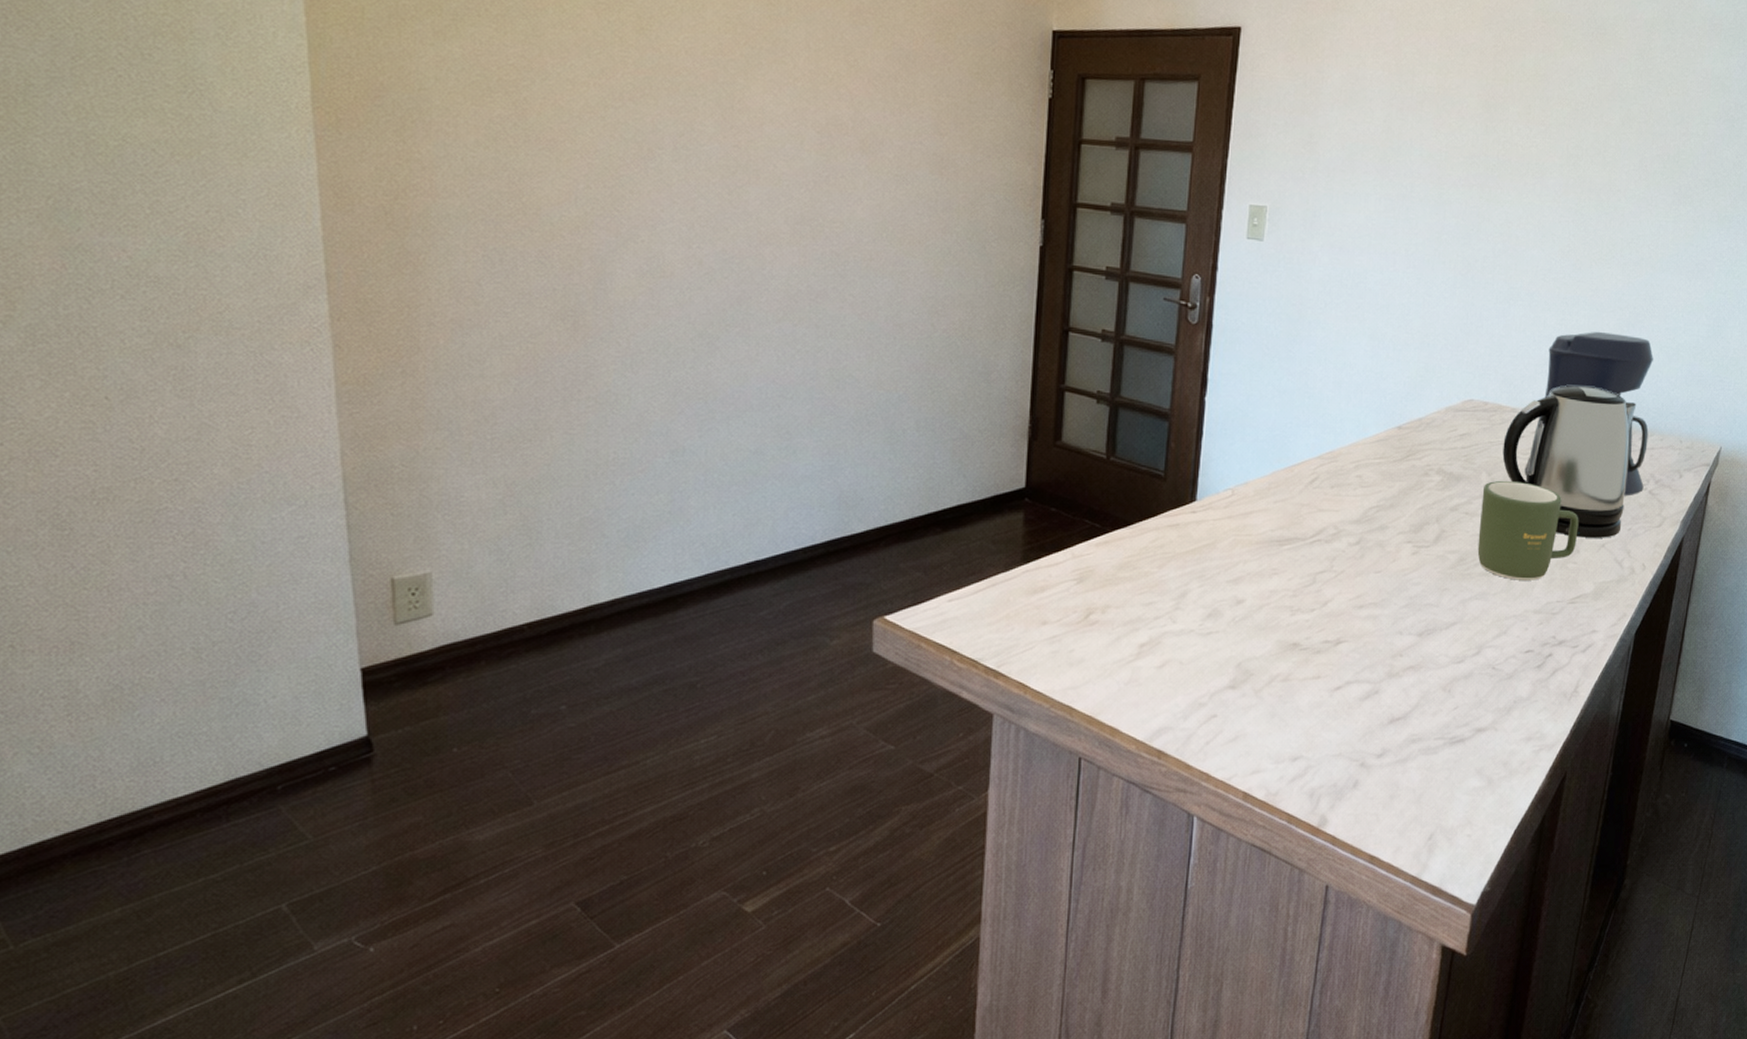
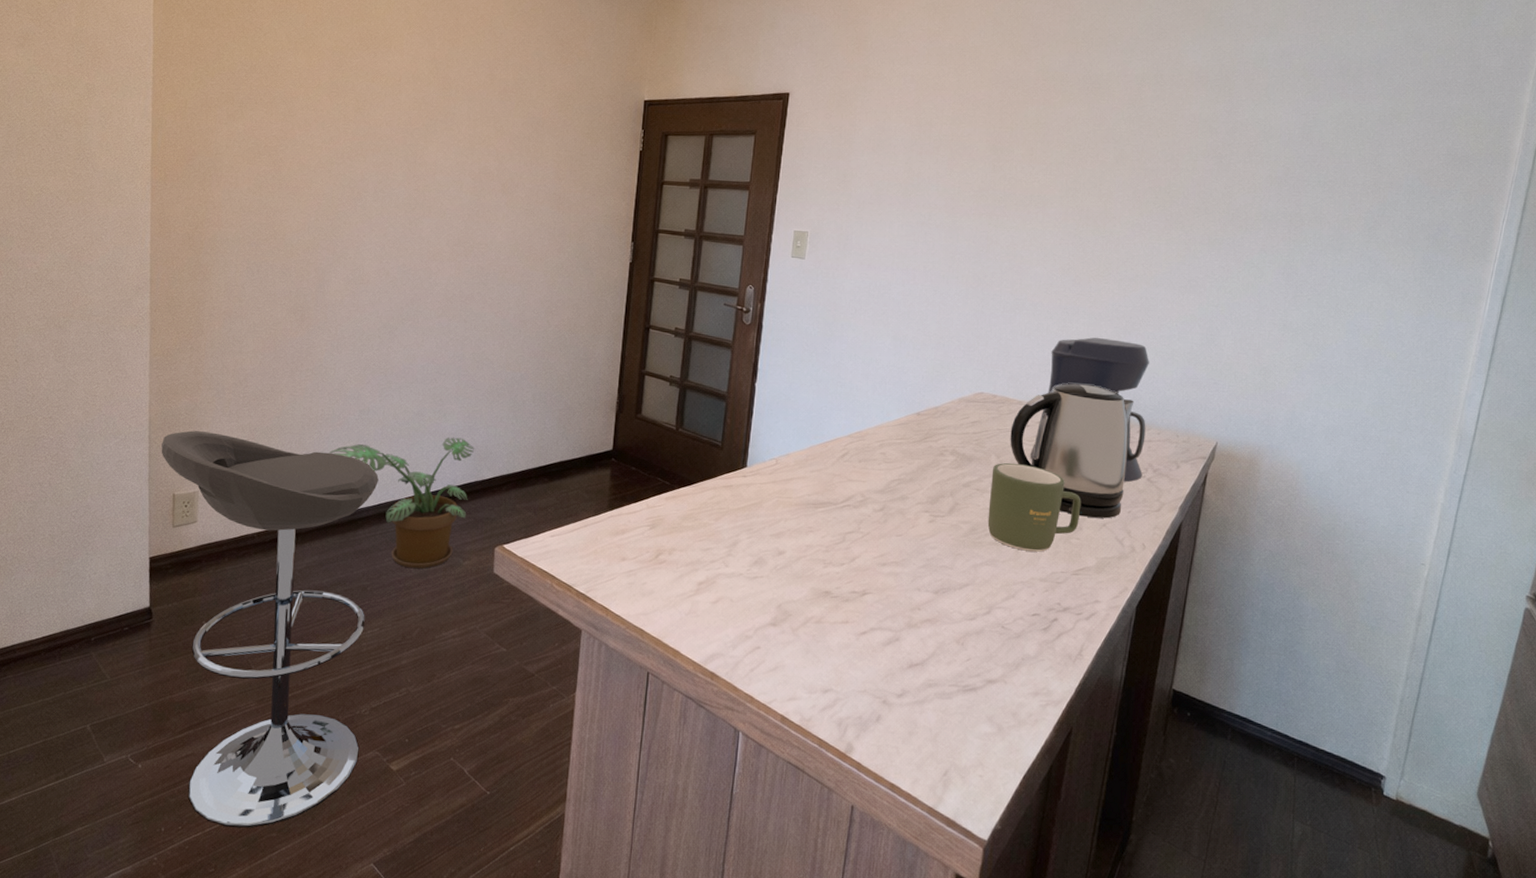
bar stool: none [366,489,704,1012] -> present [161,430,379,828]
potted plant: none [629,480,840,655] -> present [329,436,475,569]

